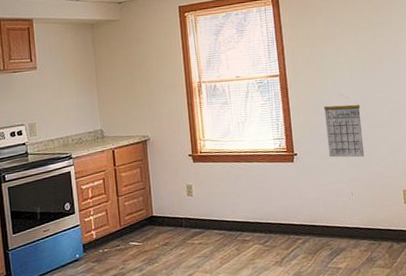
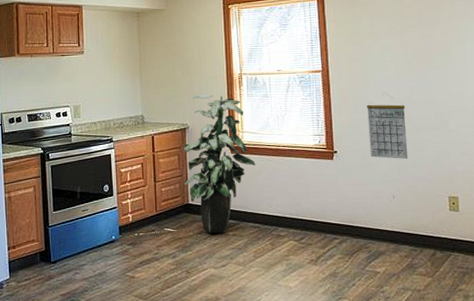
indoor plant: none [144,103,219,244] -> present [183,93,256,234]

